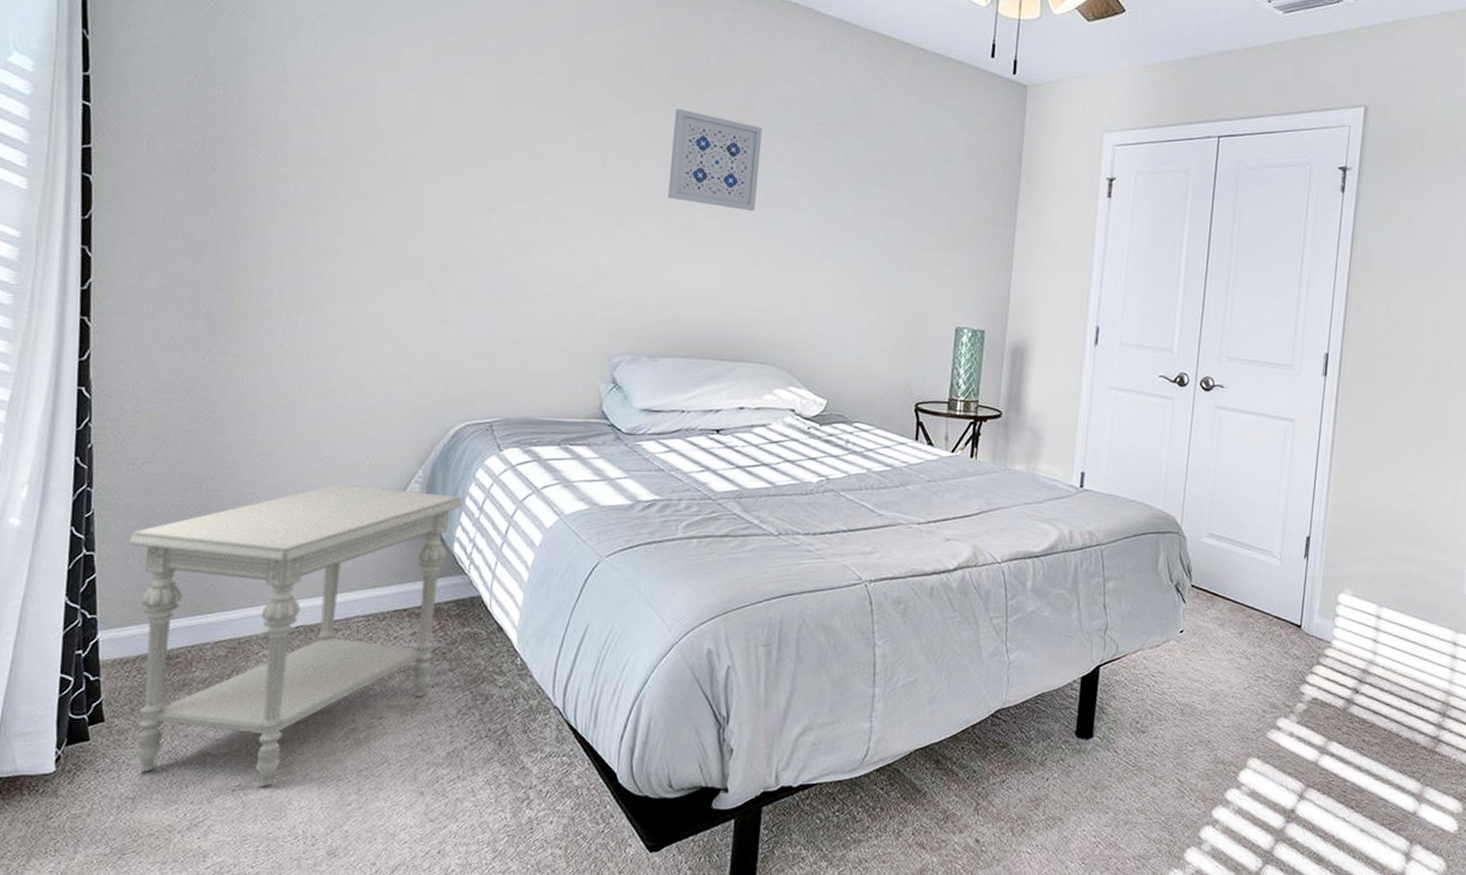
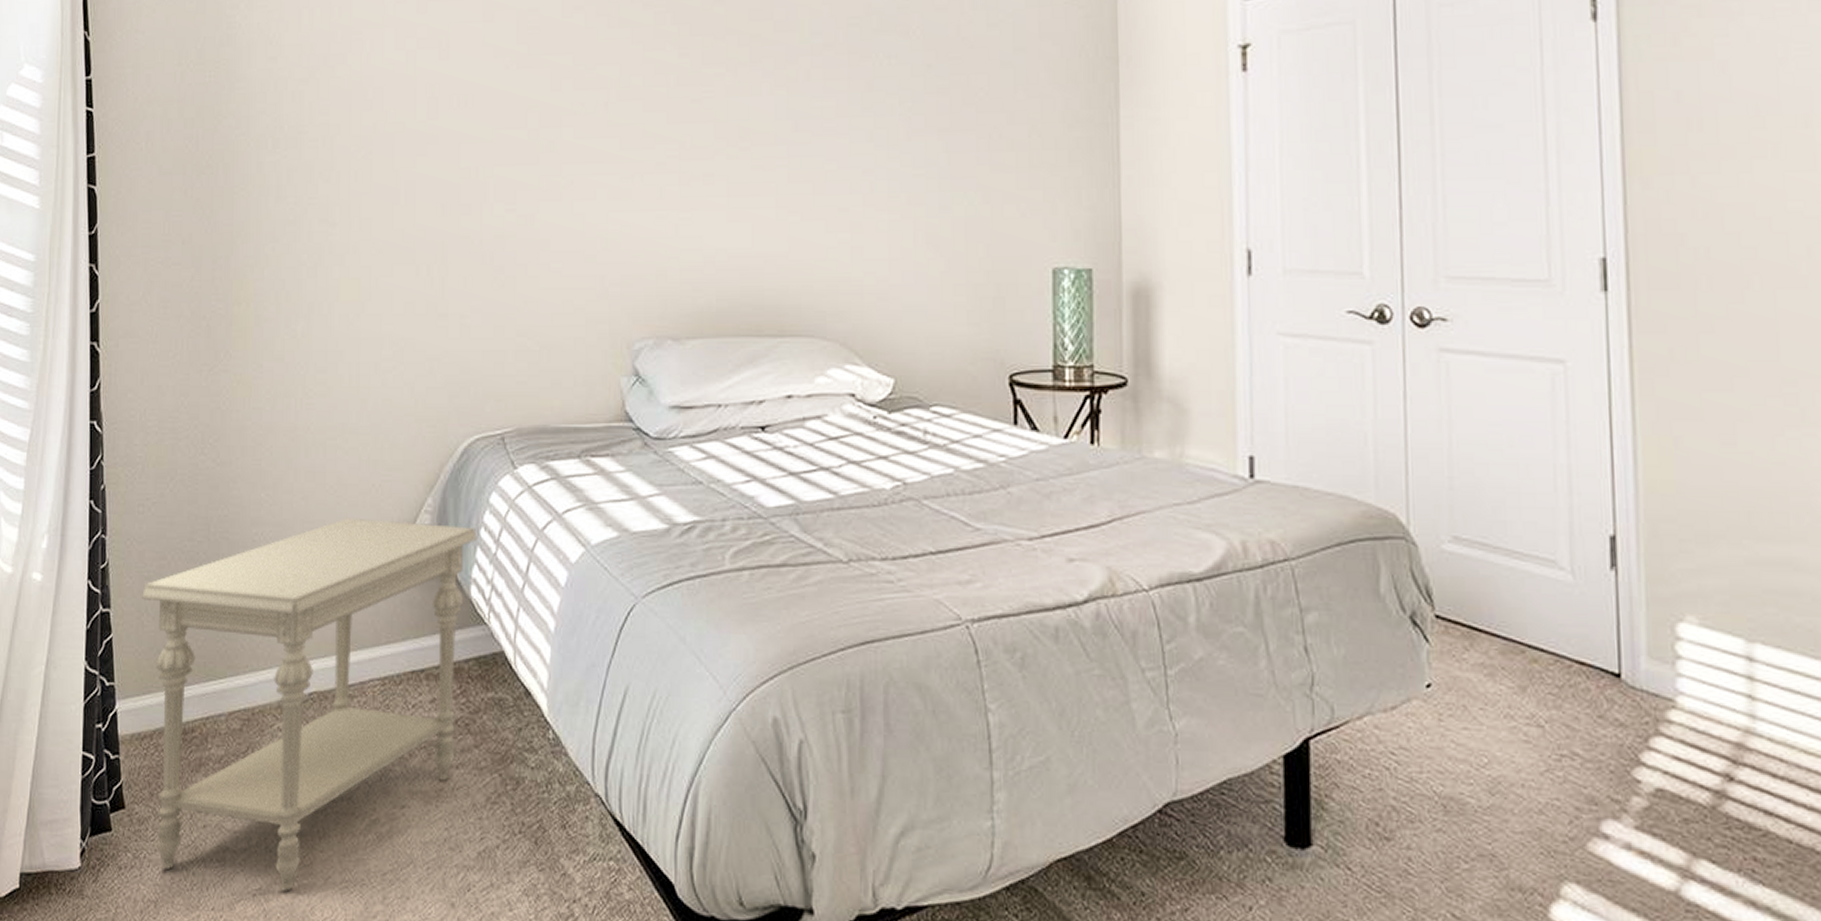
wall art: present [667,108,763,211] -> none [681,29,786,145]

